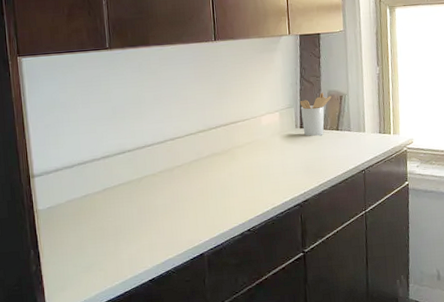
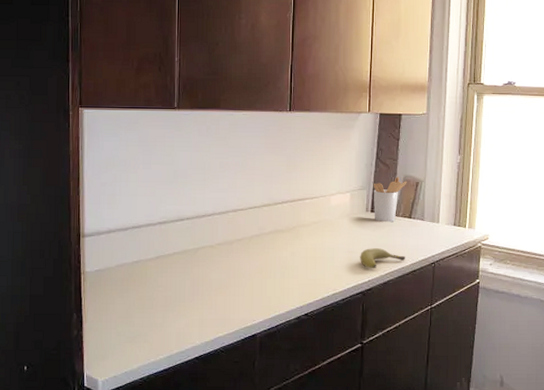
fruit: none [294,161,337,182] -> present [360,248,405,269]

